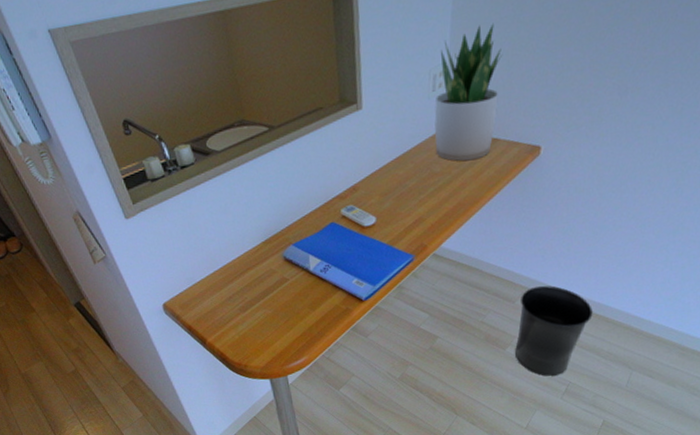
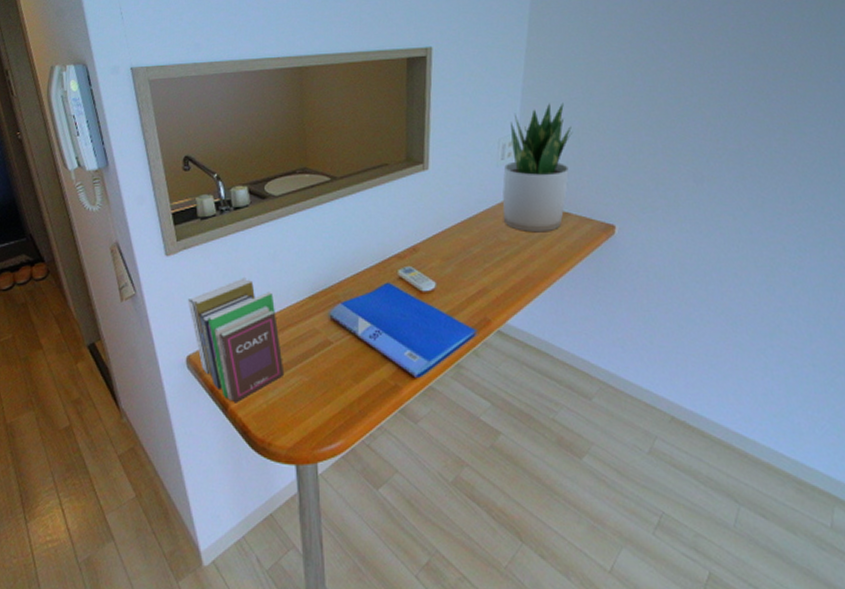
books: none [153,231,250,338] -> present [187,278,285,403]
waste bin: present [515,285,593,376] -> none [593,382,685,501]

